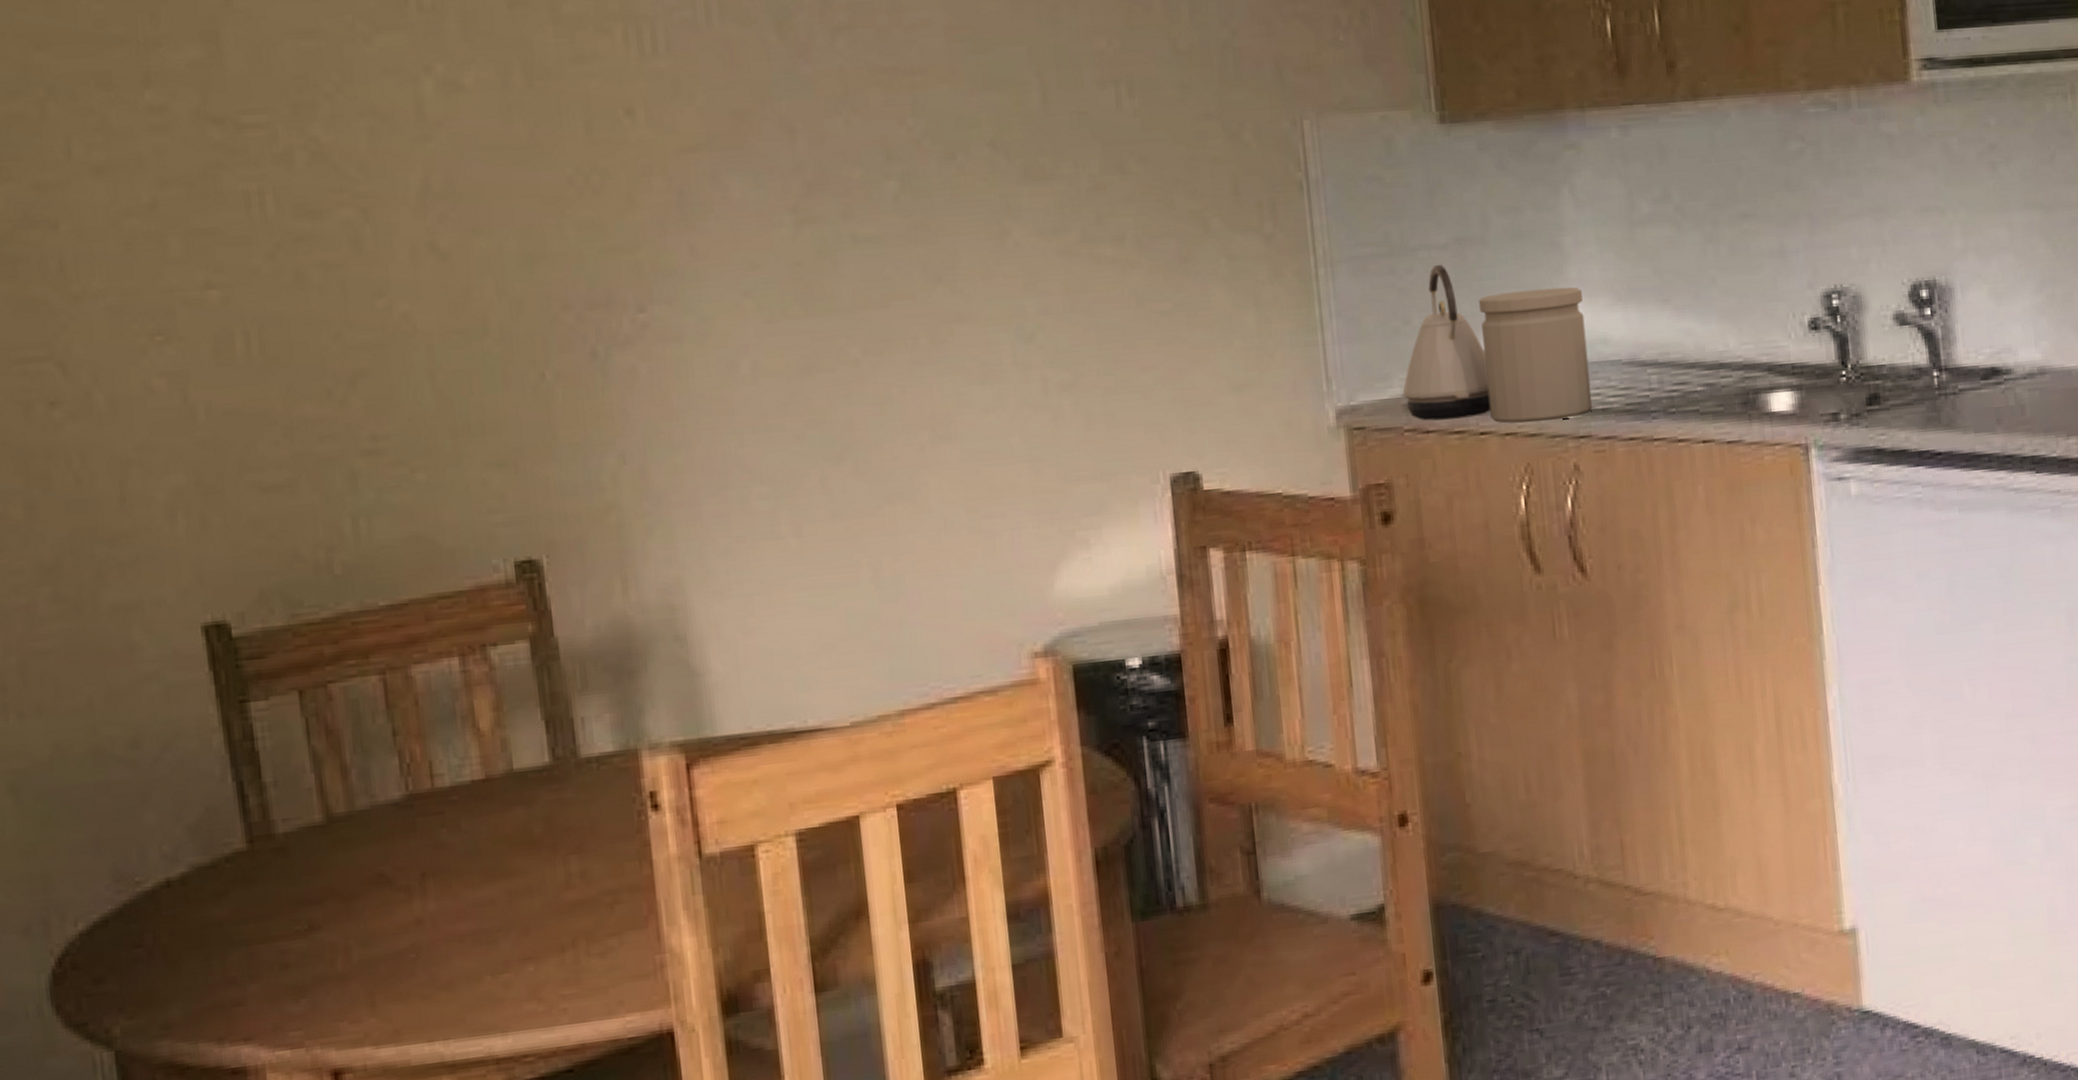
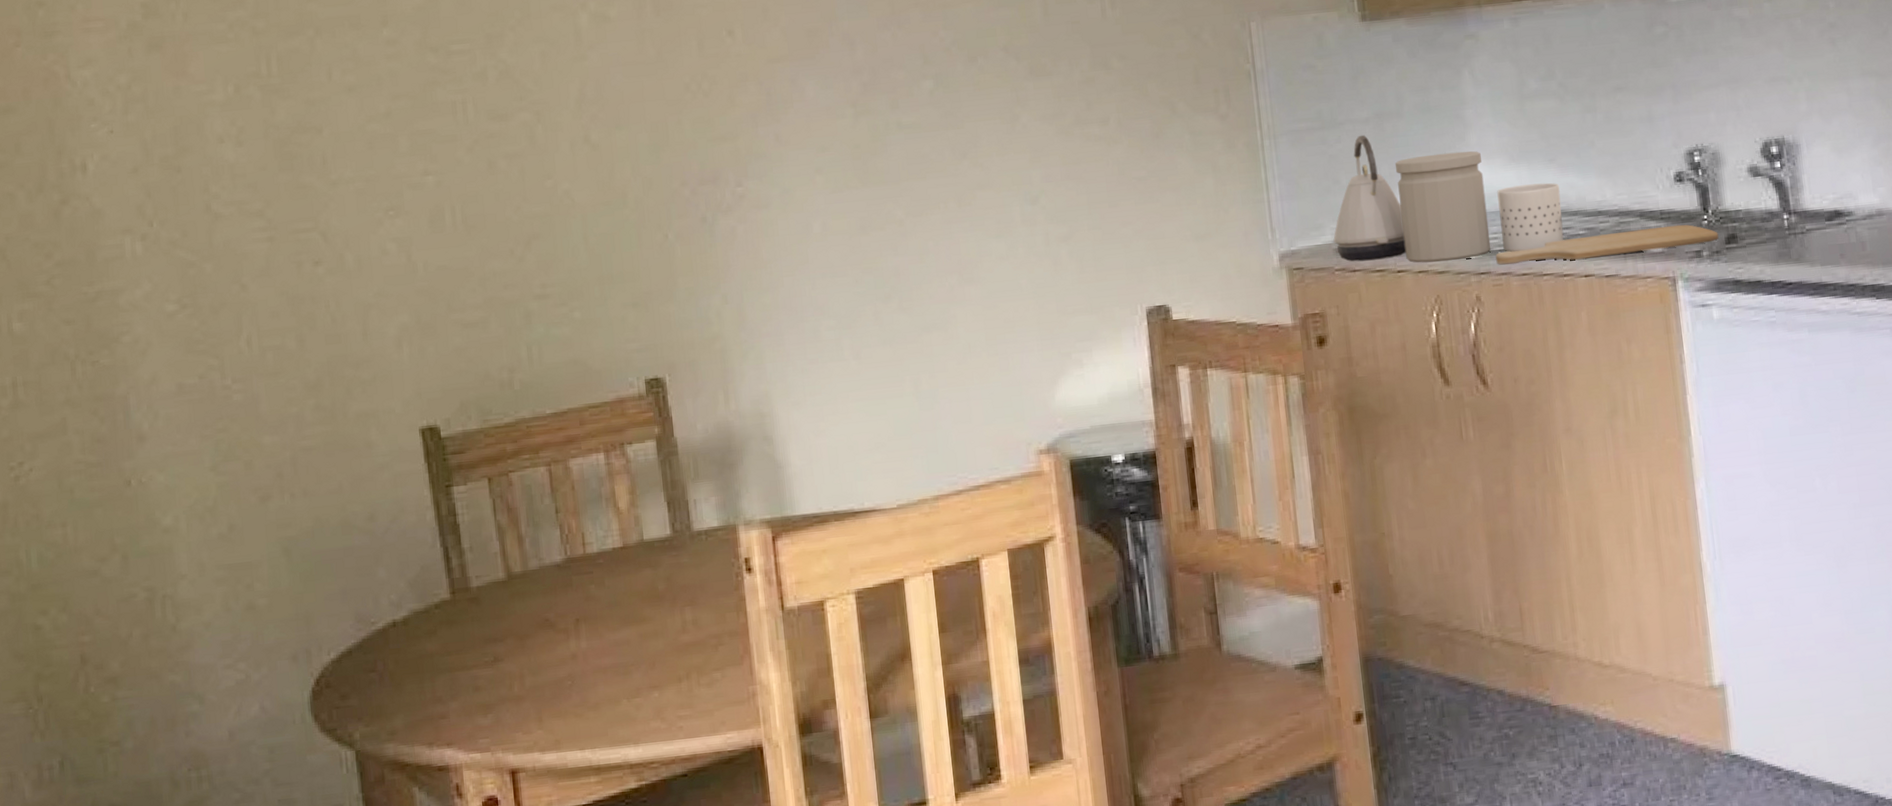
chopping board: none [1597,381,1859,428] -> present [1495,224,1719,265]
mug: none [1600,328,1679,411] -> present [1497,182,1564,252]

